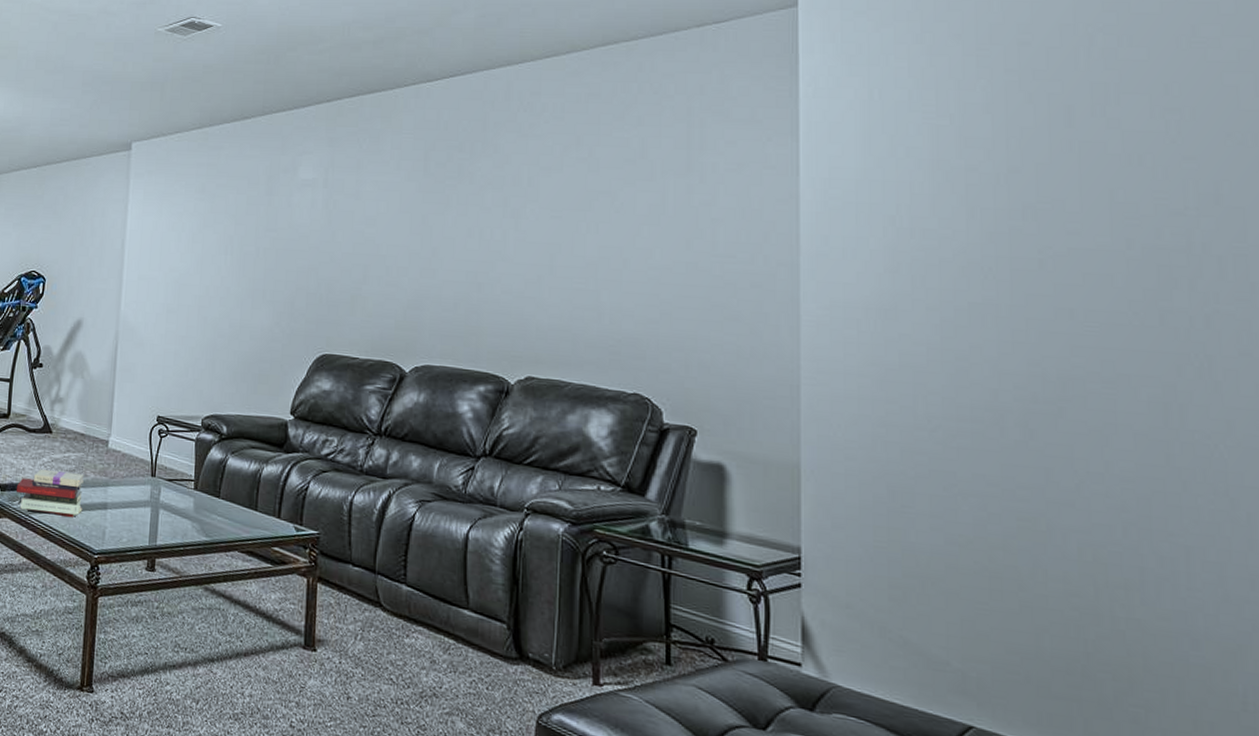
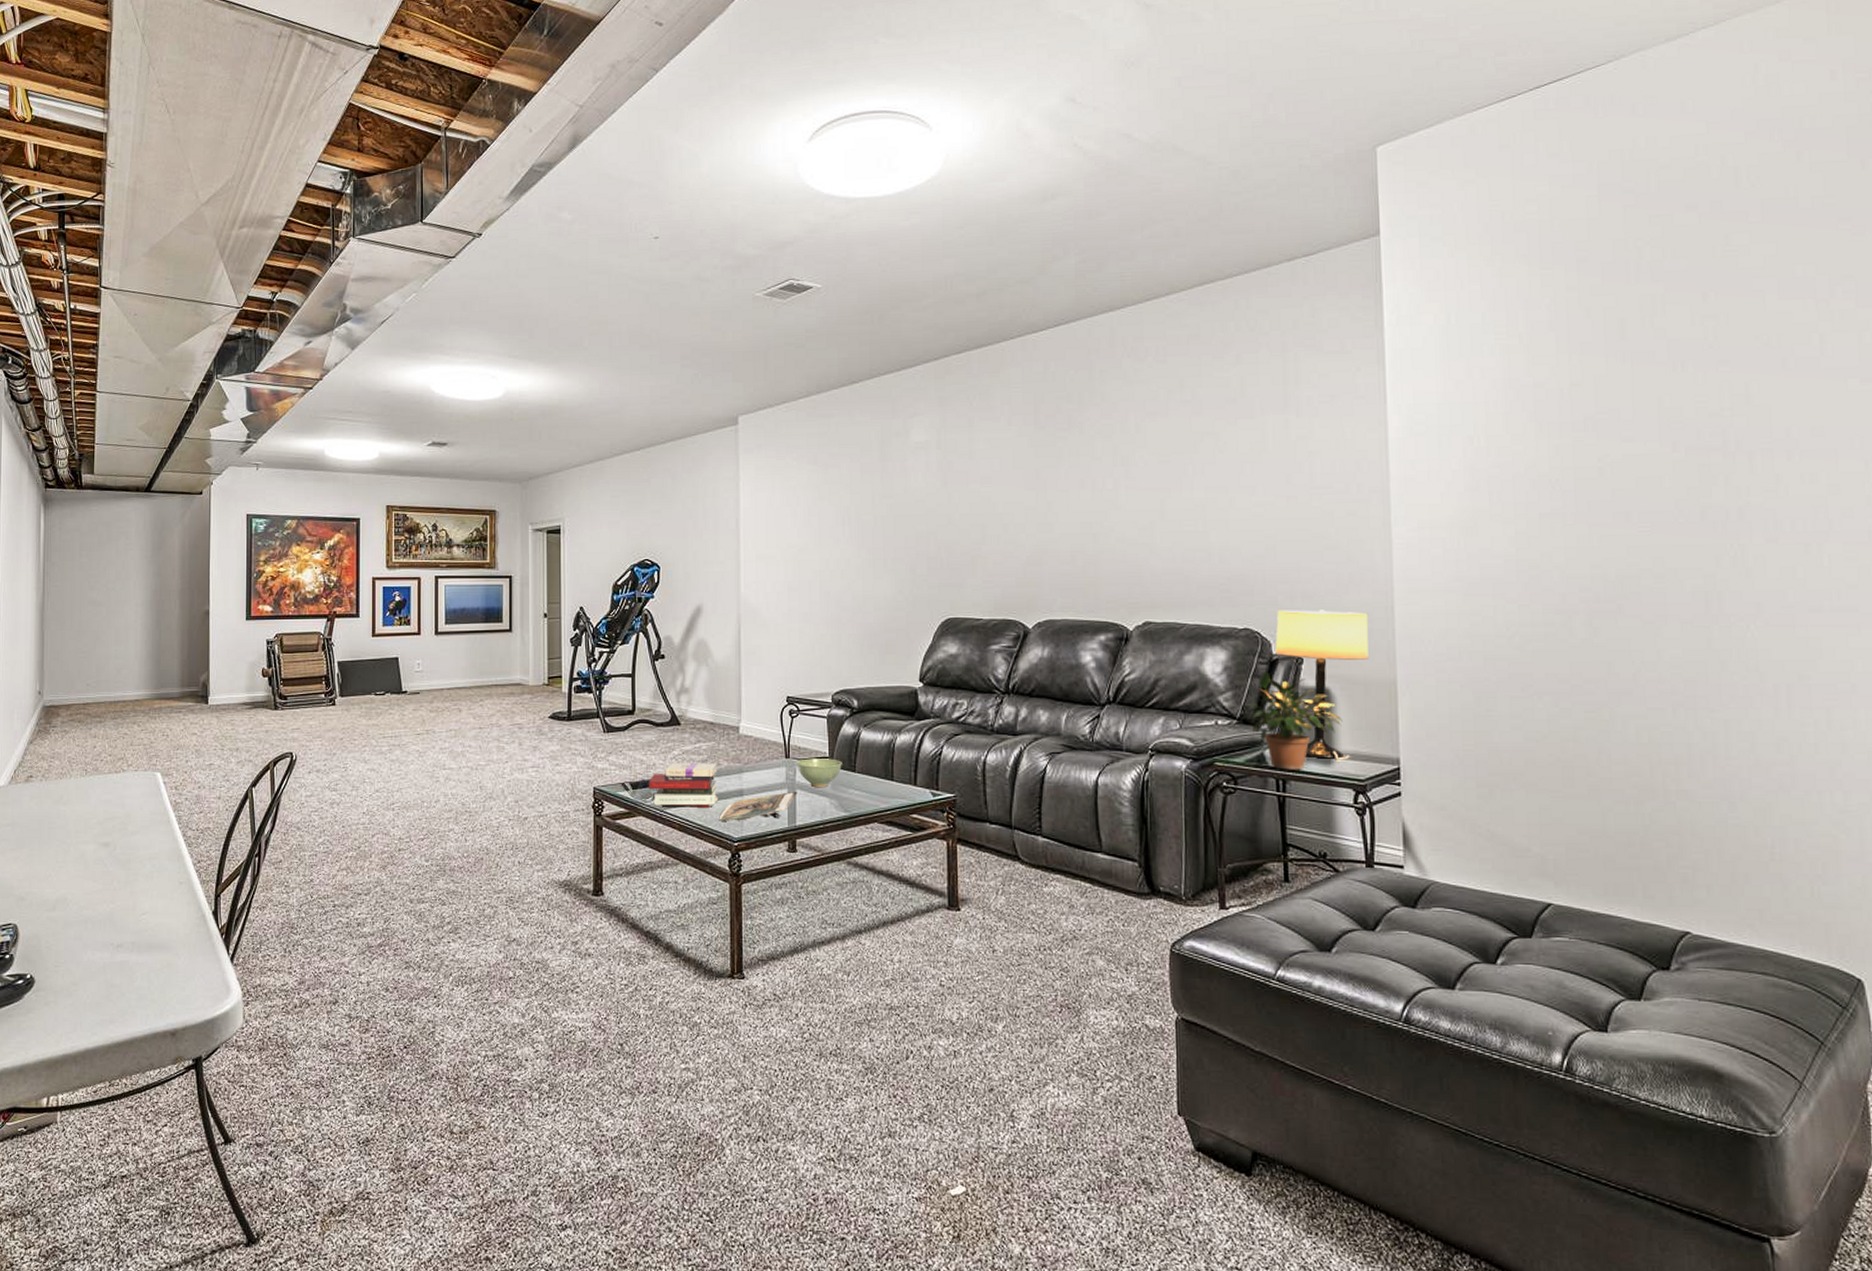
magazine: none [81,510,161,536] -> present [719,792,798,821]
bowl: none [162,479,207,511] -> present [796,758,842,788]
potted plant: none [626,441,738,548] -> present [1241,673,1343,770]
table lamp: none [666,378,771,543] -> present [1275,608,1369,760]

